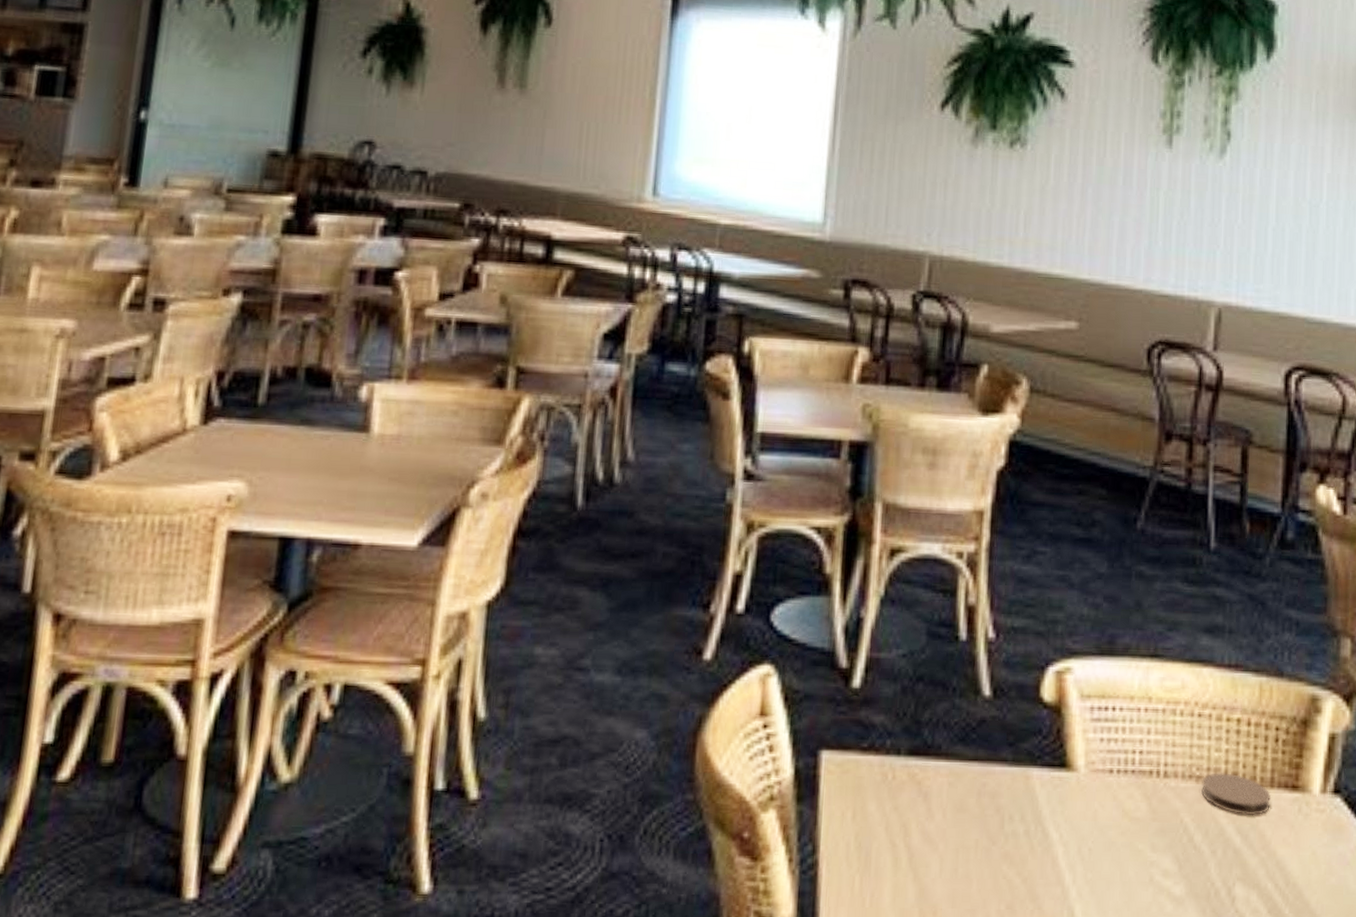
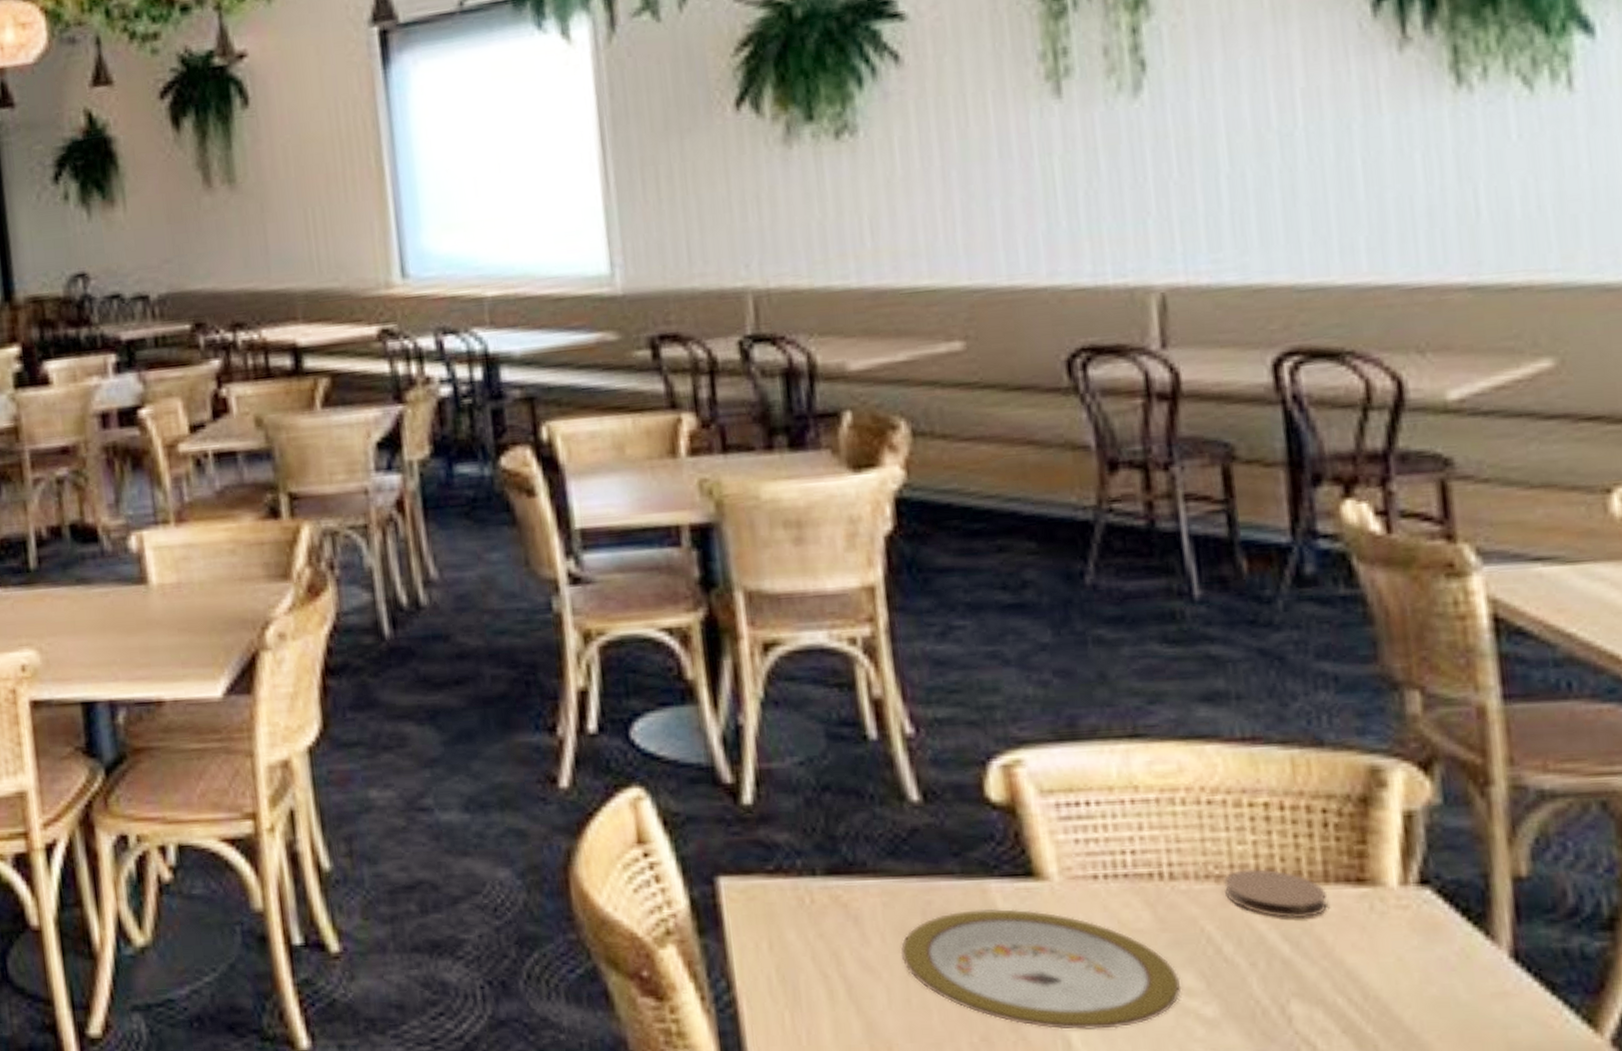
plate: none [956,793,1161,902] -> present [900,909,1182,1030]

